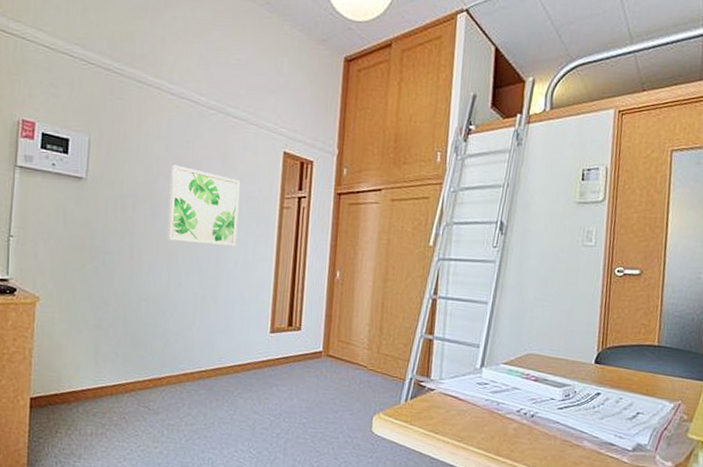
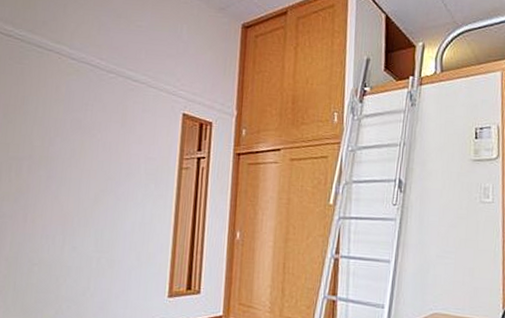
wall art: present [166,164,240,247] -> none [62,126,139,208]

